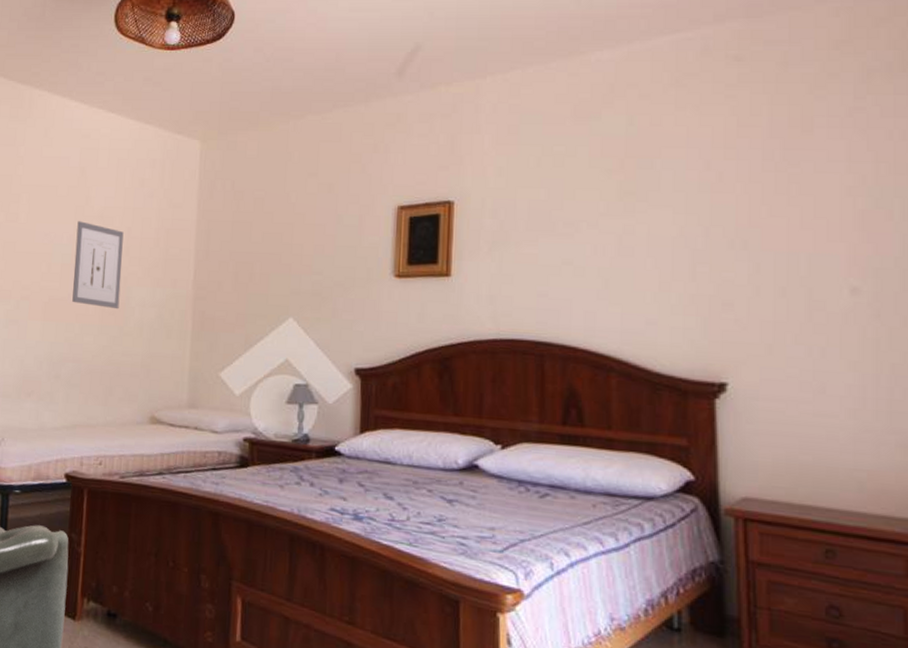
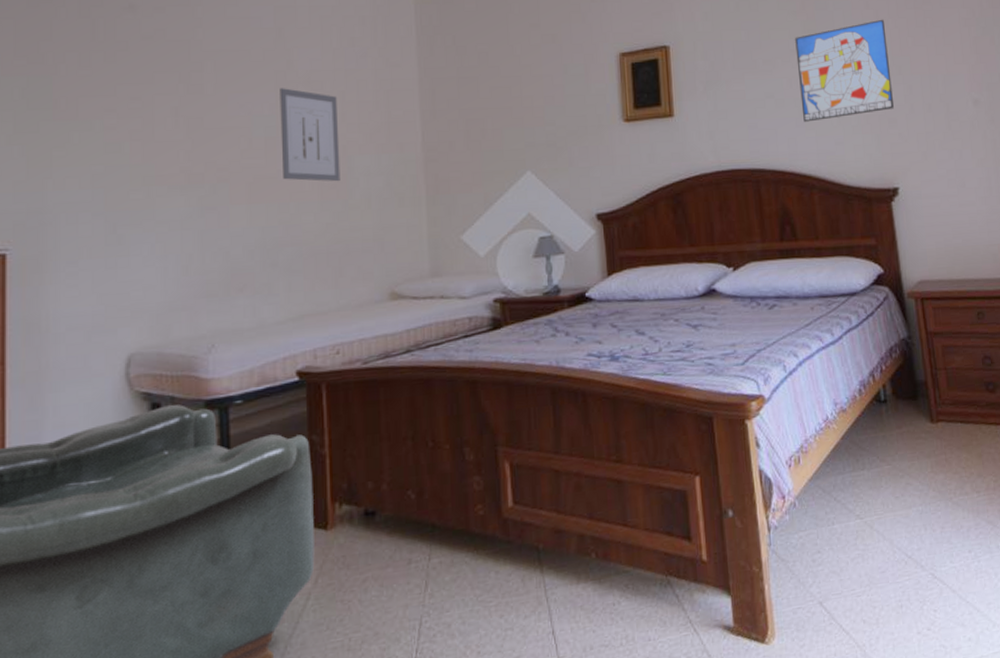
wall art: none [606,182,732,296] -> present [795,19,894,122]

